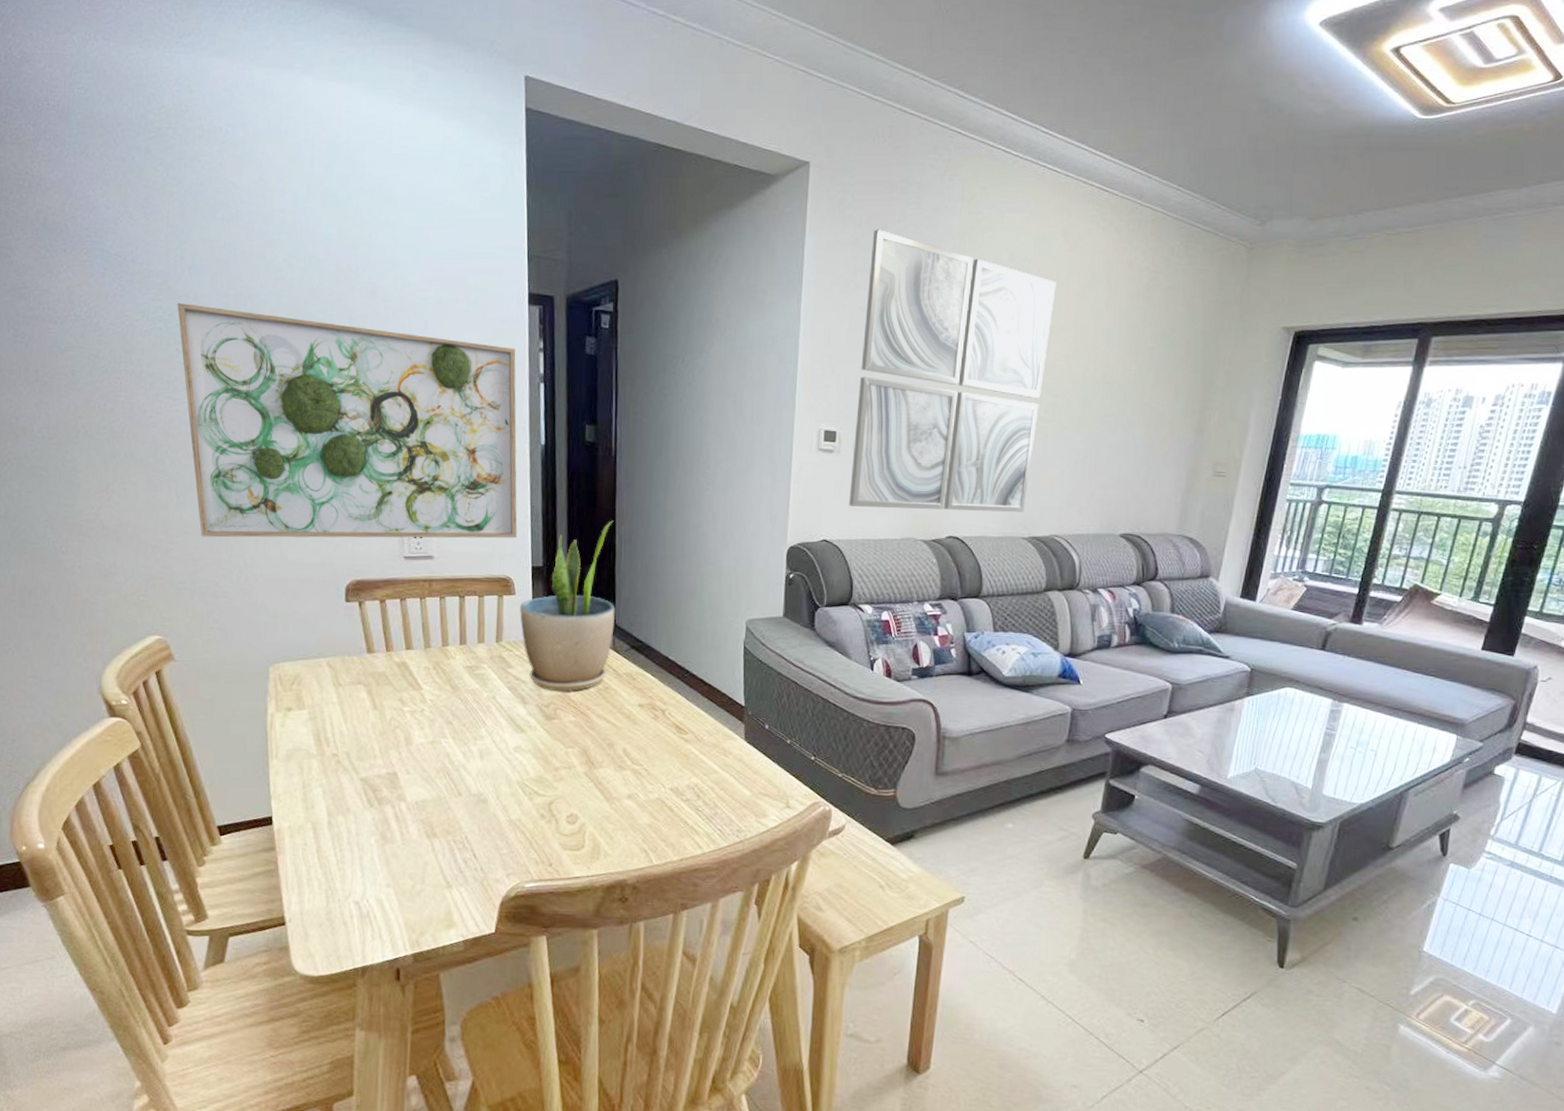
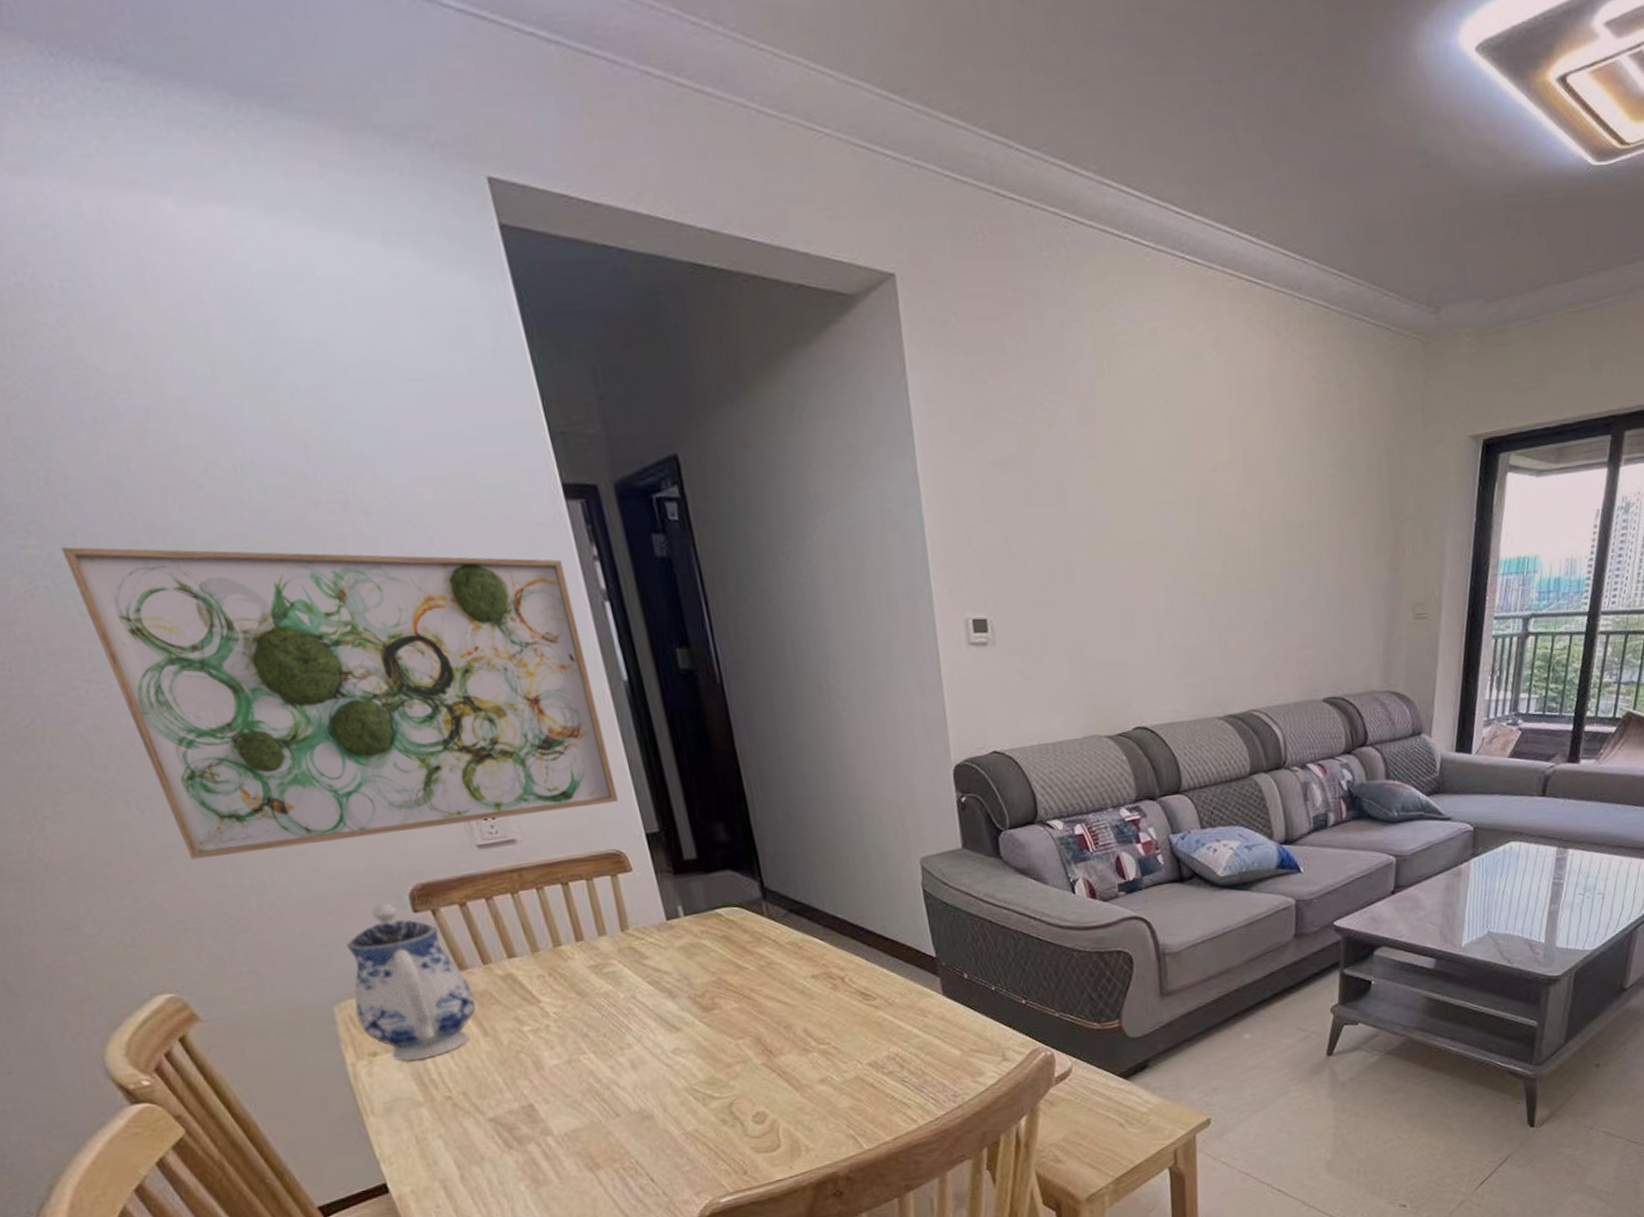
teapot: none [284,591,374,720] -> present [346,902,476,1062]
potted plant: present [520,520,615,692] -> none [641,763,766,977]
wall art: present [849,229,1056,512] -> none [989,357,1216,707]

